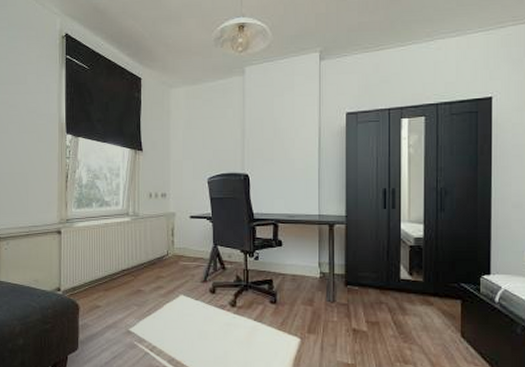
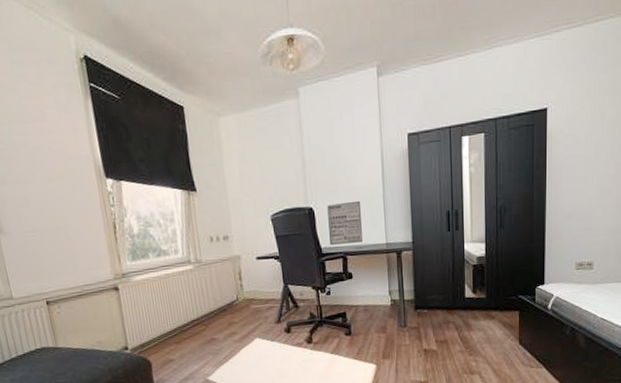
wall art: none [262,171,296,212] -> present [327,200,363,246]

